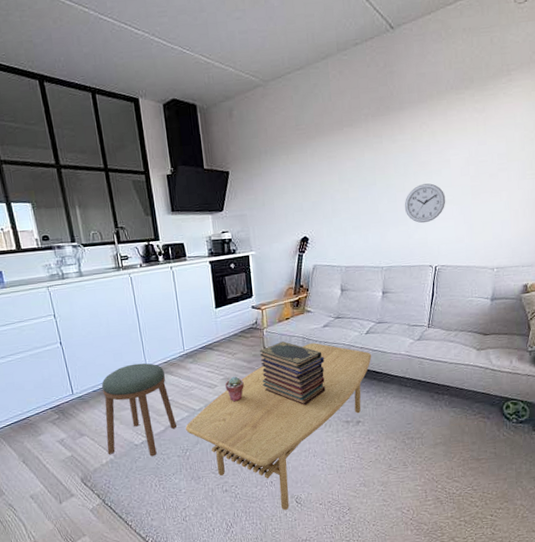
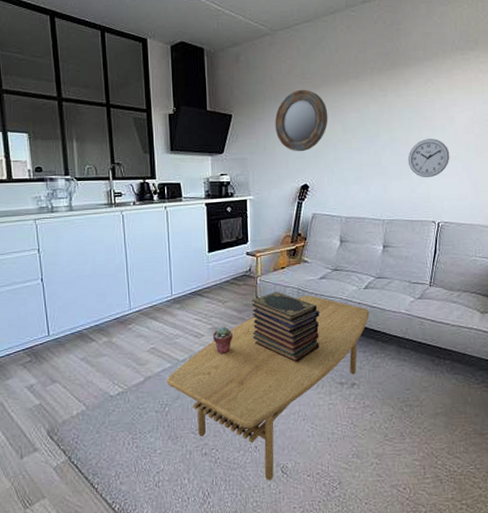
stool: present [102,363,177,457] -> none [79,306,157,410]
home mirror: none [271,140,325,205] -> present [275,89,328,152]

